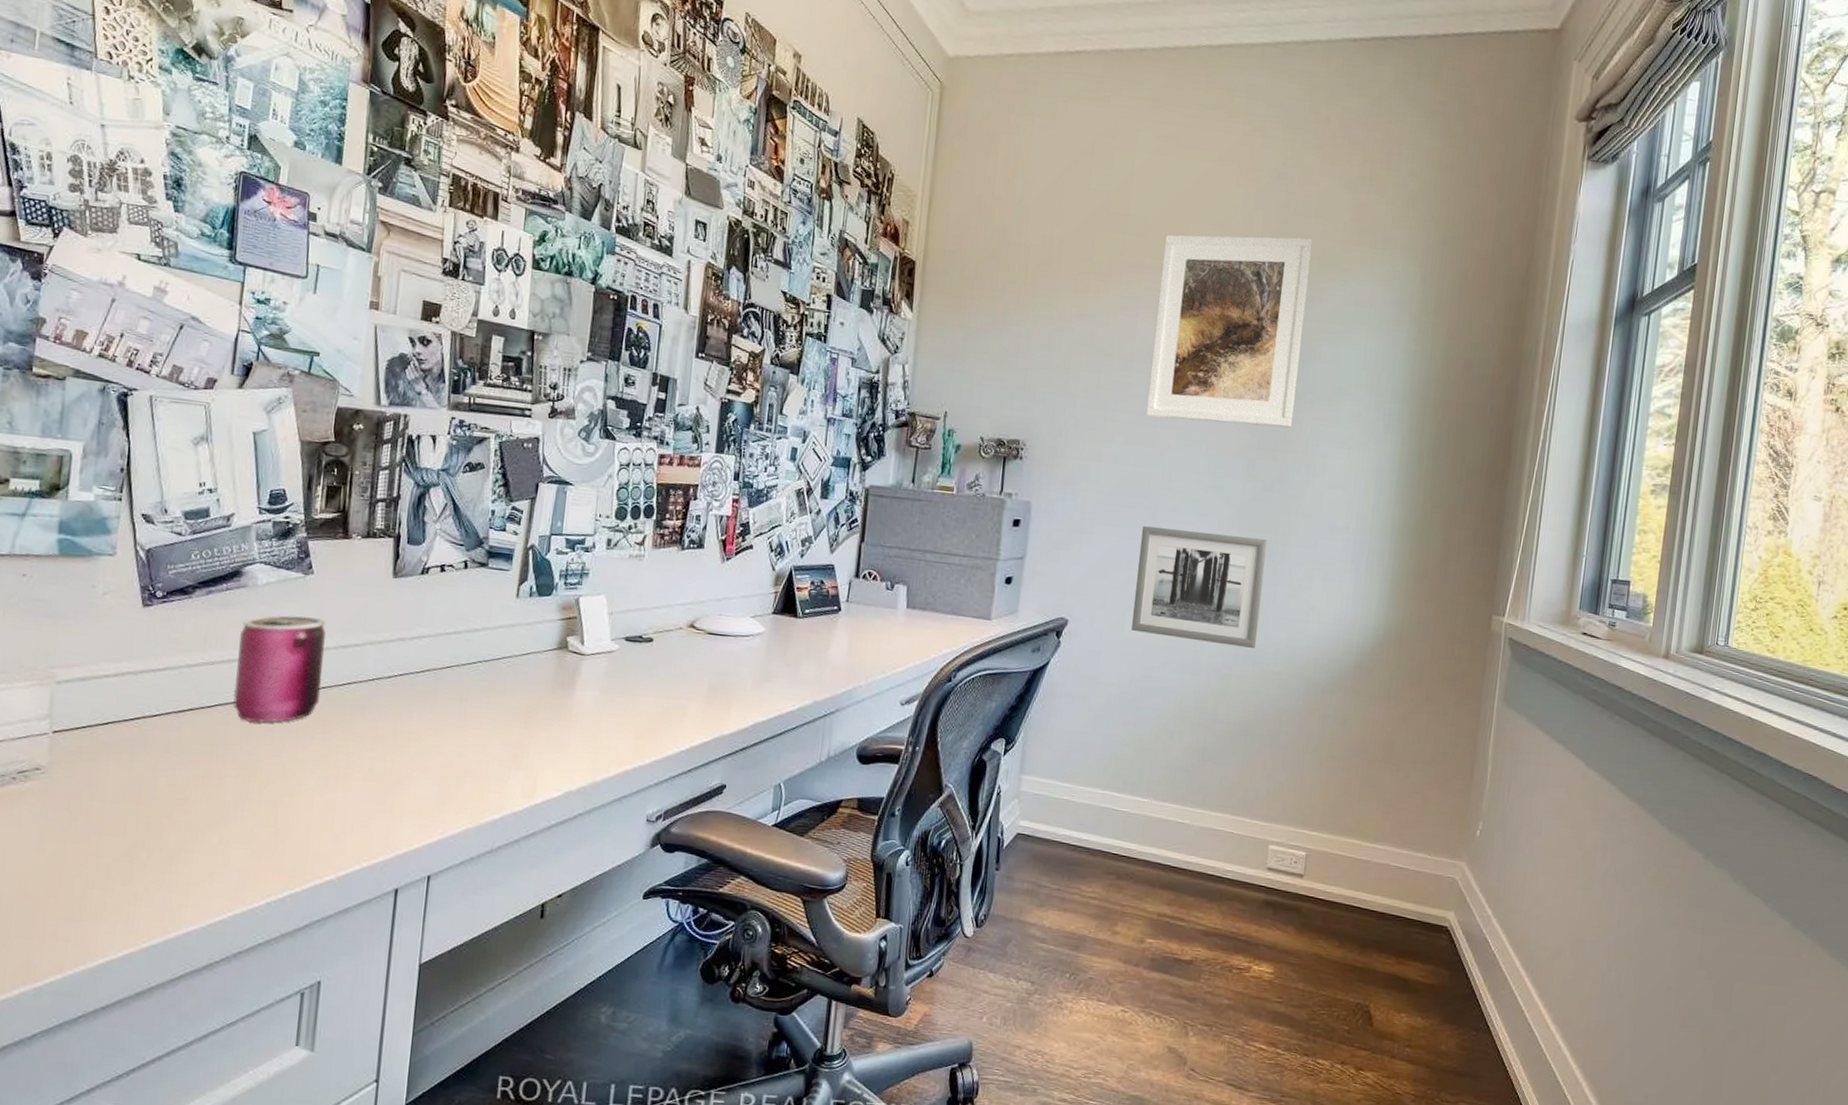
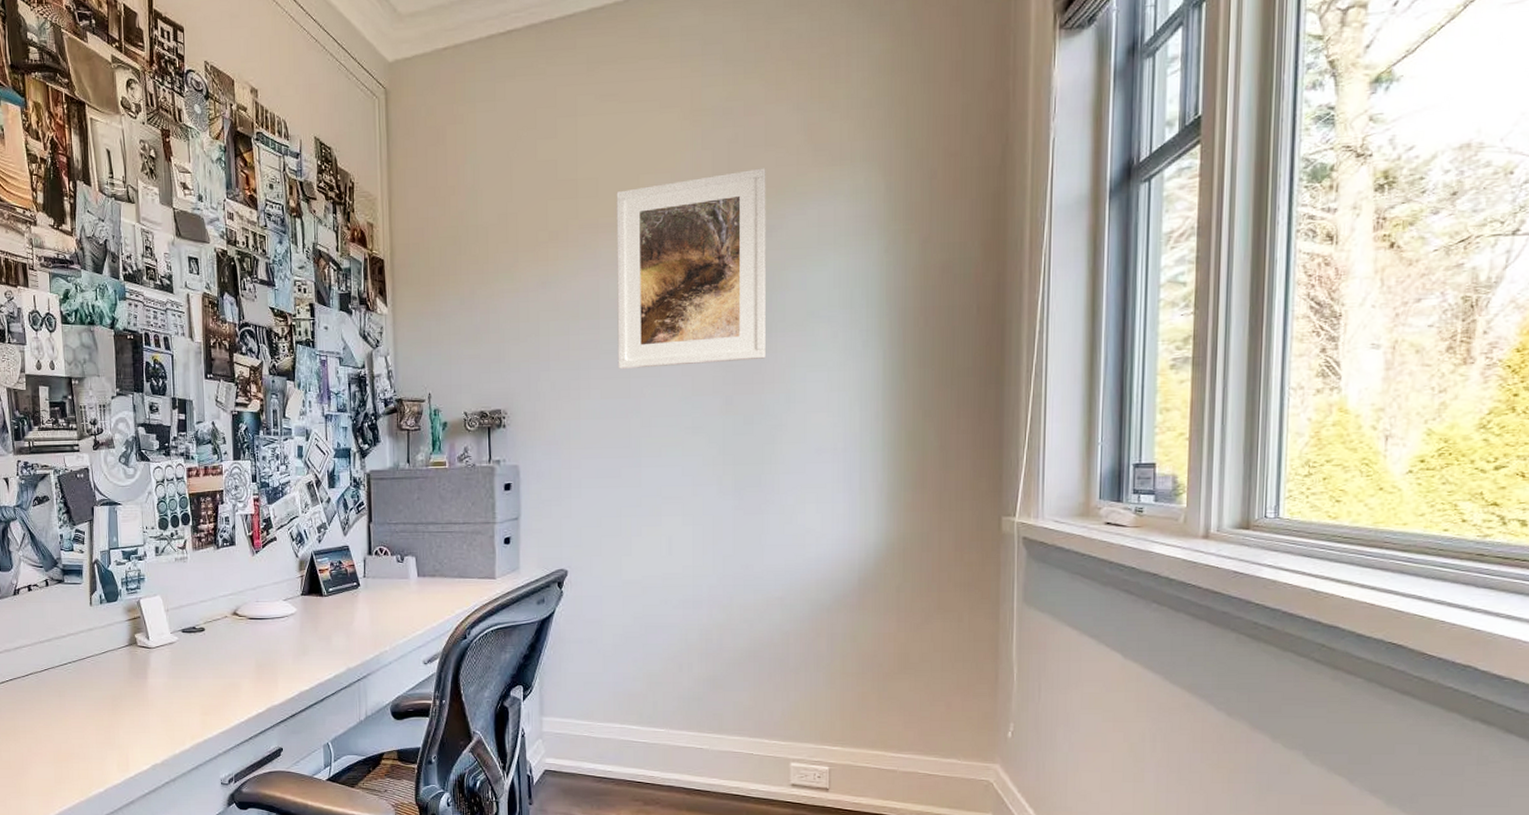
wall art: present [1132,525,1268,648] -> none [627,470,755,577]

